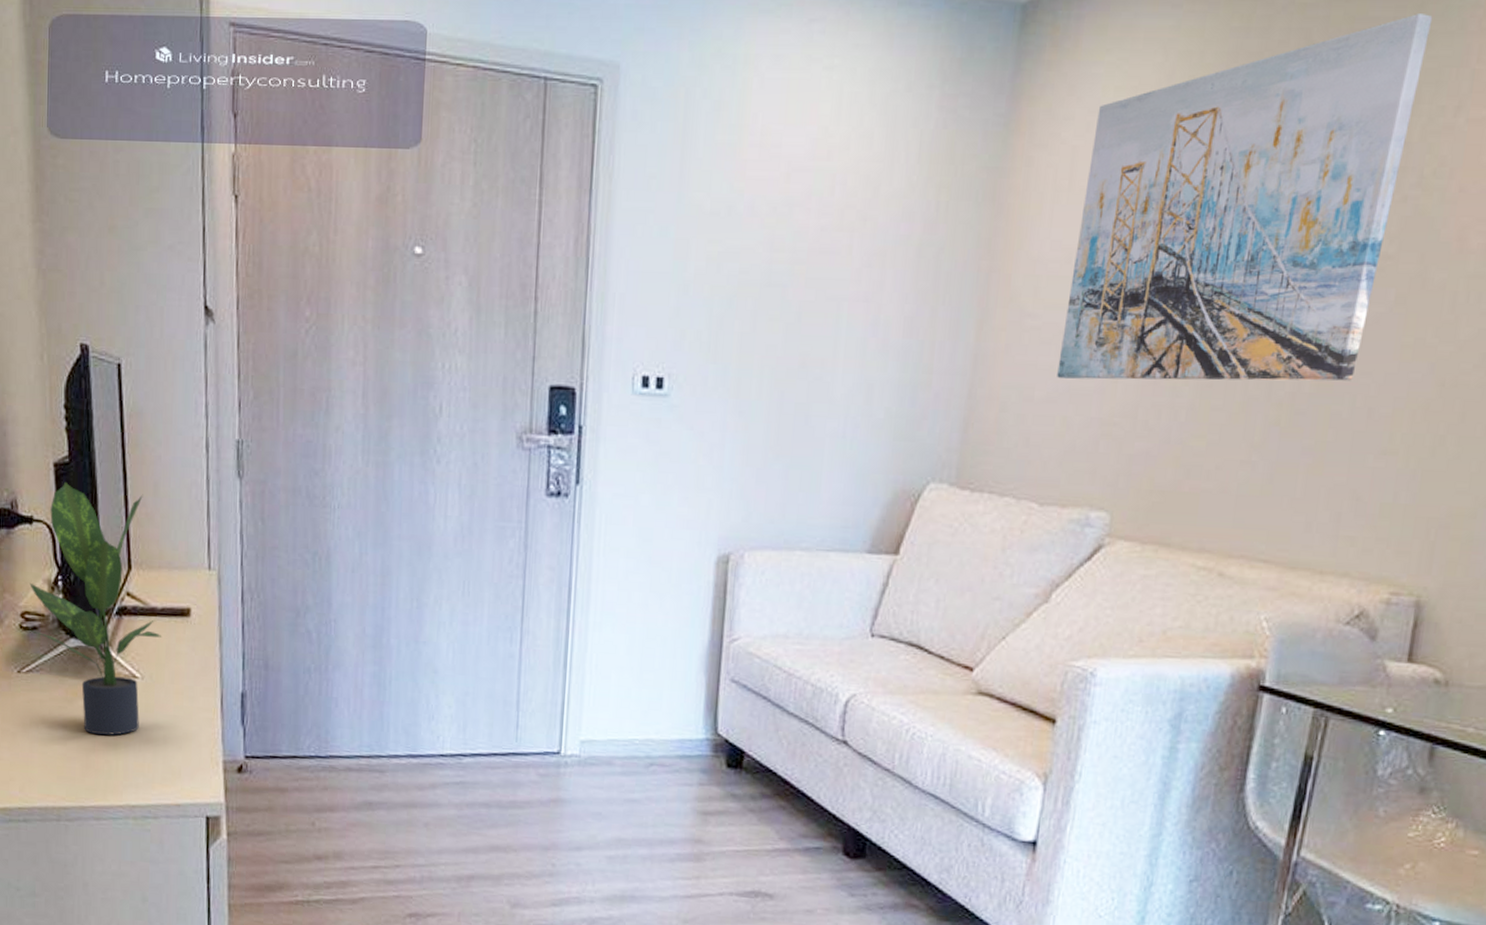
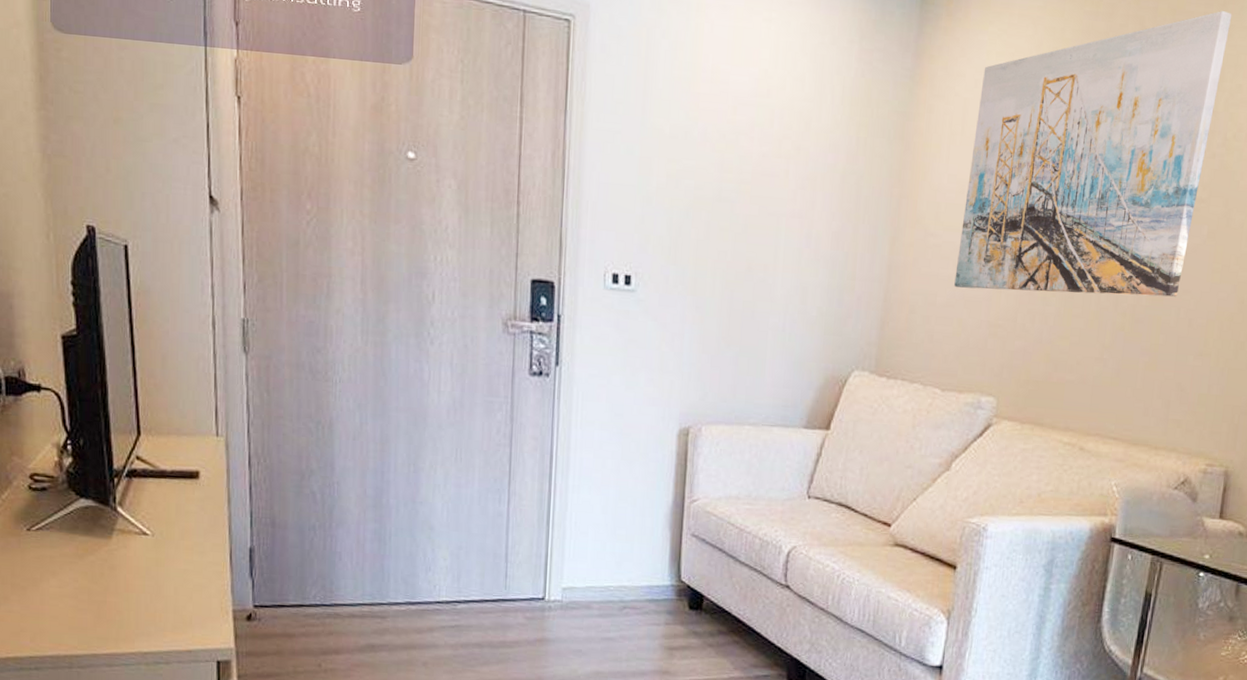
potted plant: present [30,481,162,736] -> none [38,353,172,588]

